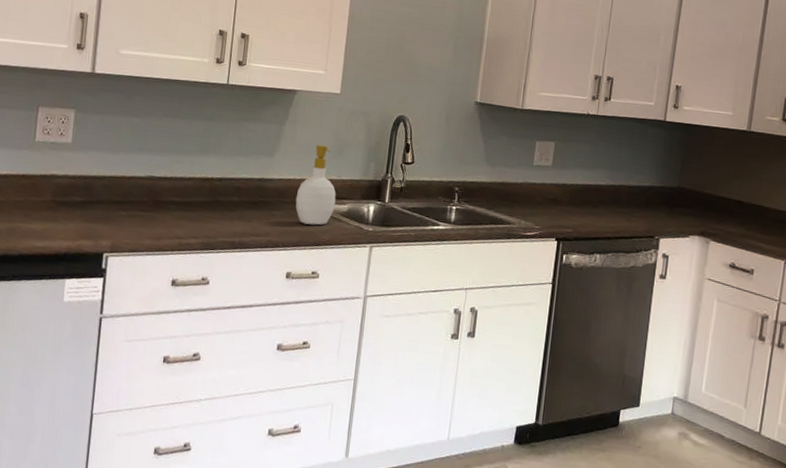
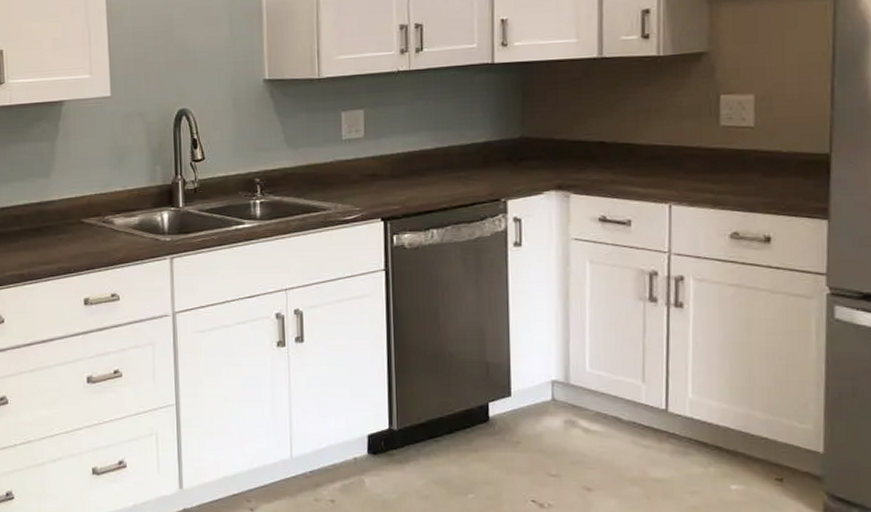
soap bottle: present [295,144,336,226] -> none [81,155,125,244]

